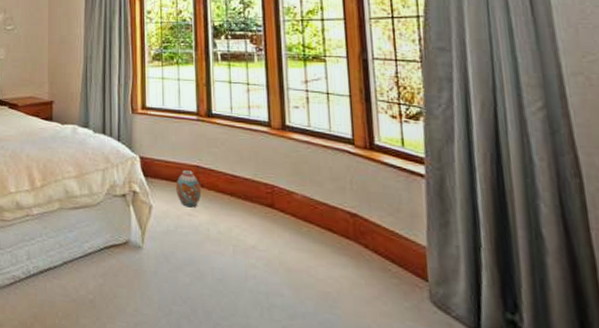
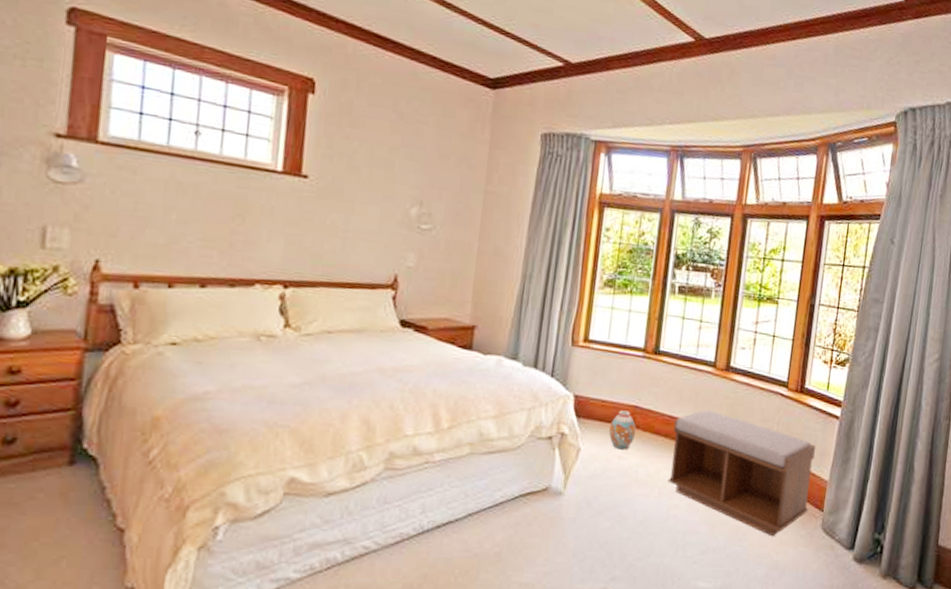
bench: none [238,169,409,306] -> present [668,410,816,537]

